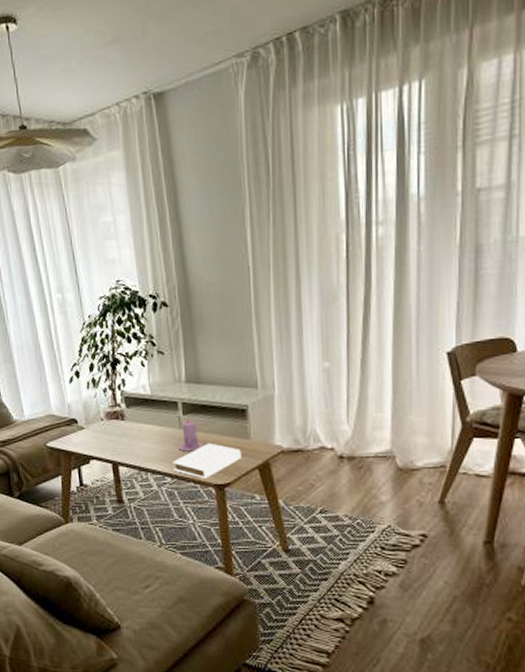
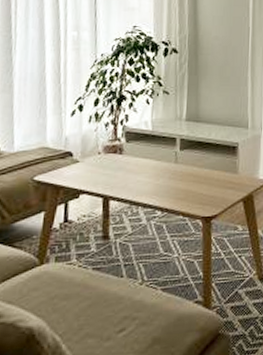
book: present [172,442,241,479] -> none [164,177,229,212]
candle: present [178,418,203,452] -> none [172,154,196,186]

